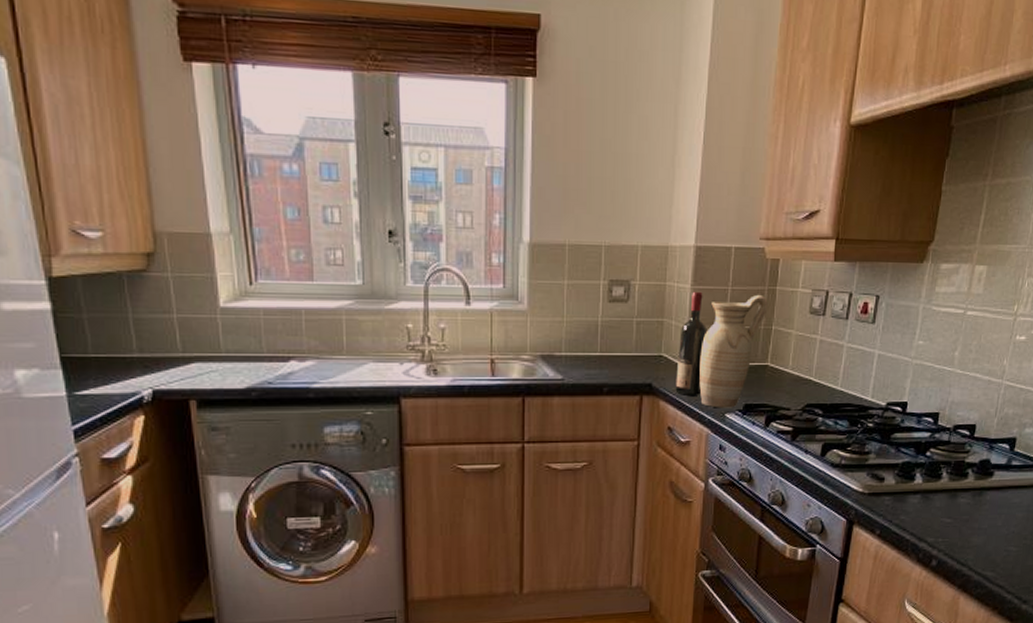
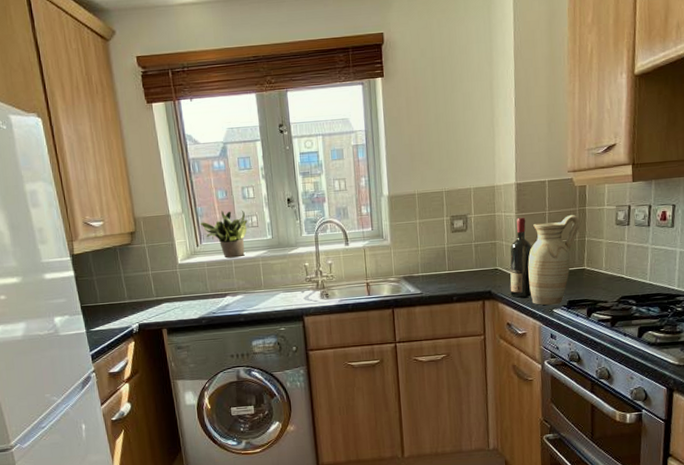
potted plant: none [255,236,328,308] -> present [199,210,248,259]

